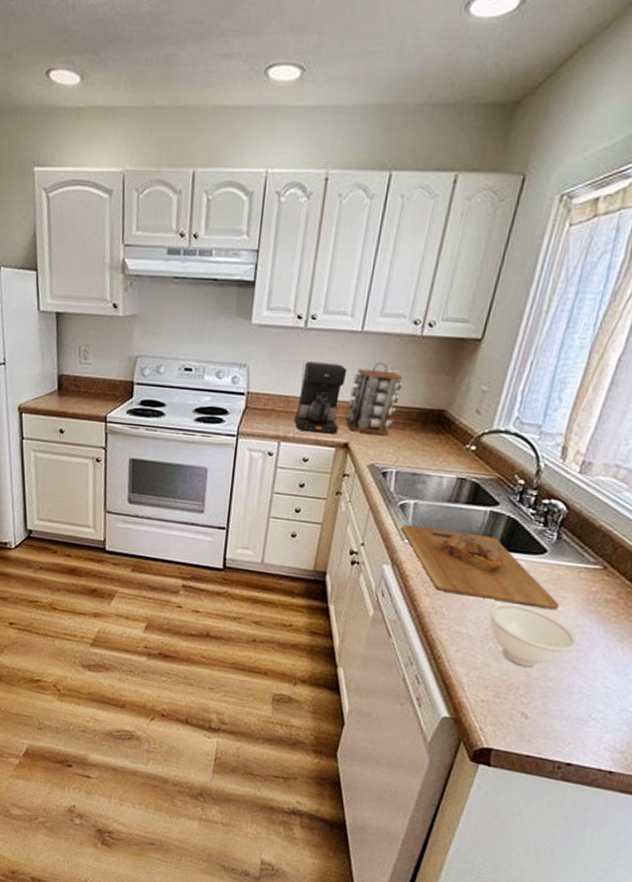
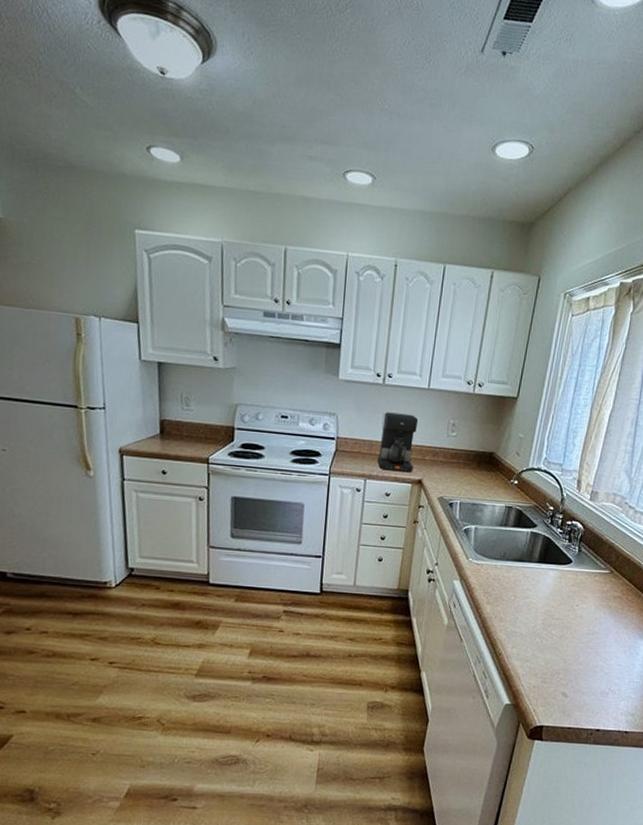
spice rack: present [344,362,403,435] -> none [418,414,462,473]
cutting board: present [401,525,560,609] -> none [466,546,584,607]
bowl: present [489,602,578,667] -> none [535,604,597,655]

